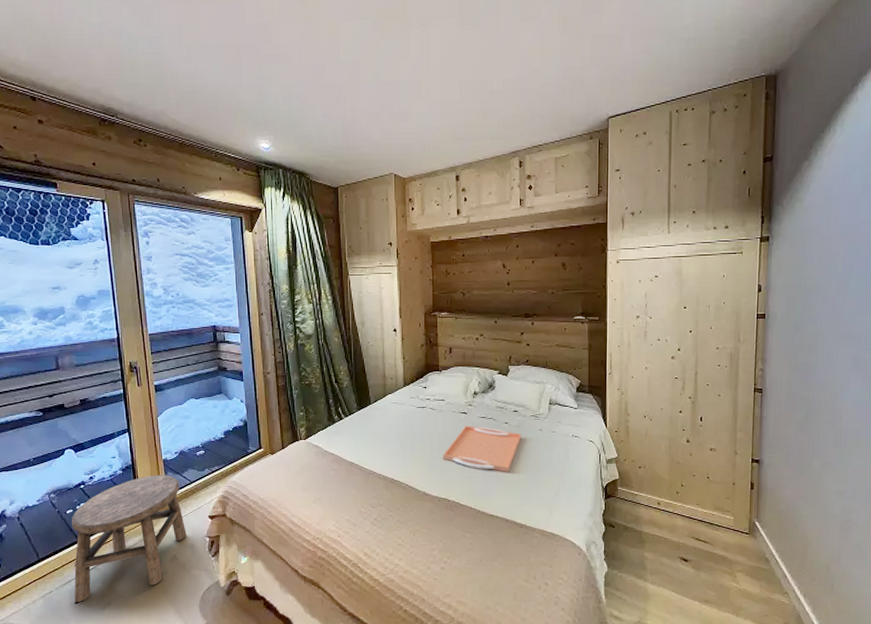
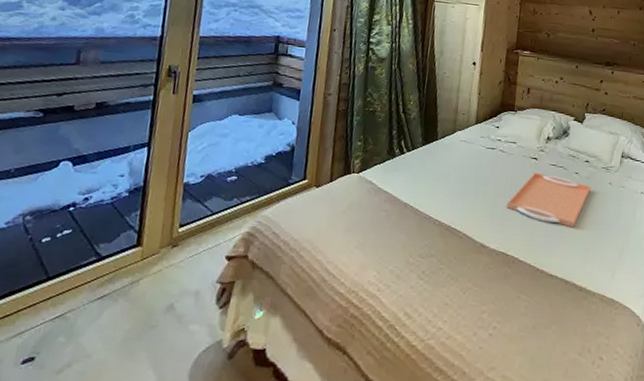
stool: present [72,475,187,602] -> none [21,201,198,362]

